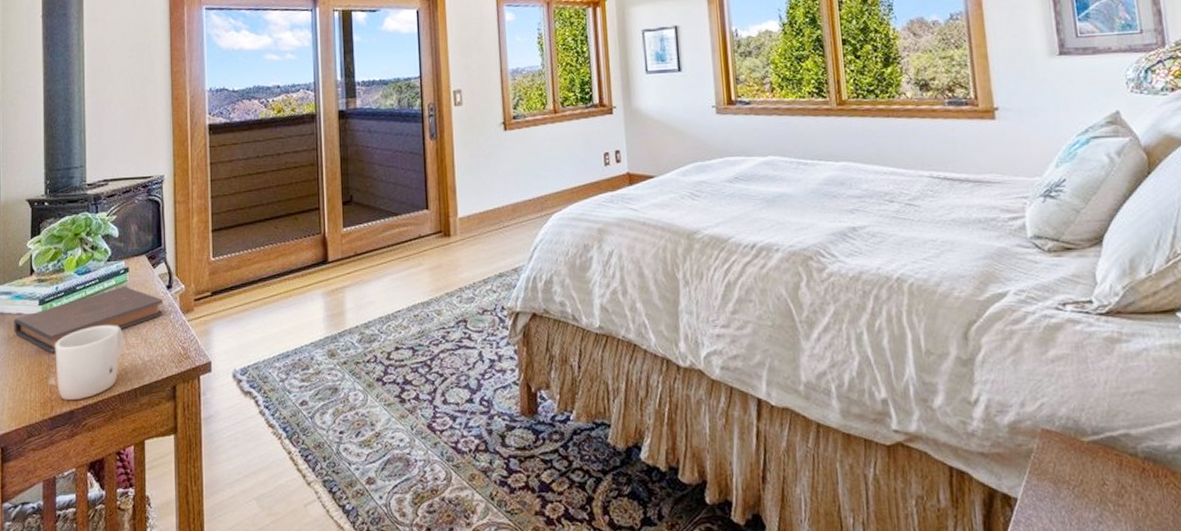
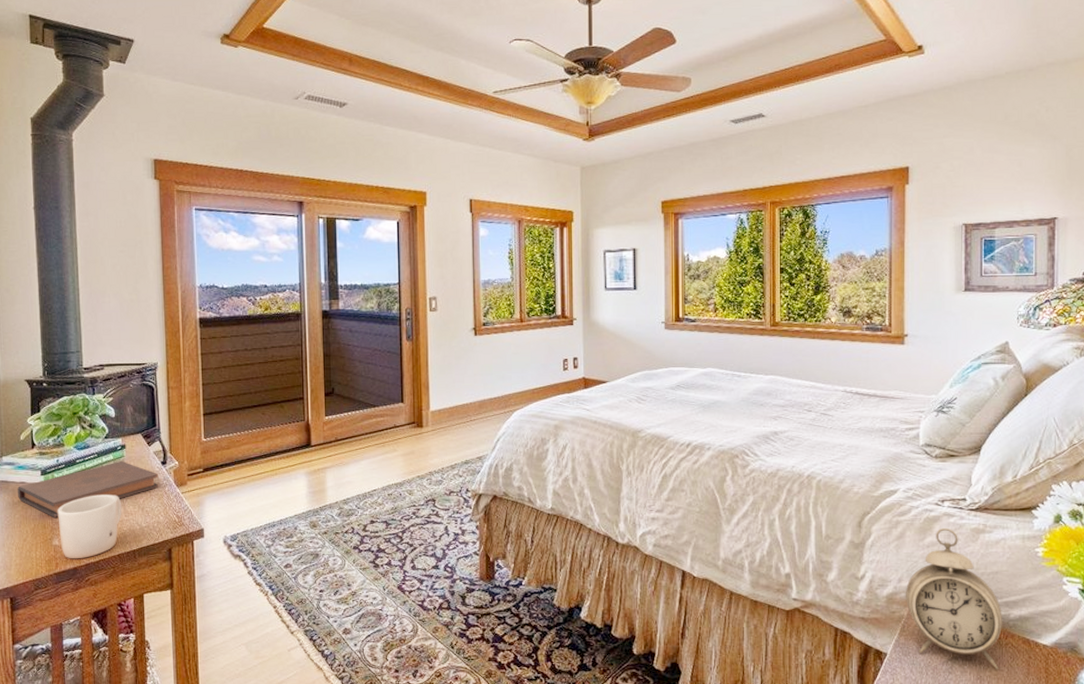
alarm clock: none [1031,337,1162,518] -> present [906,527,1002,670]

